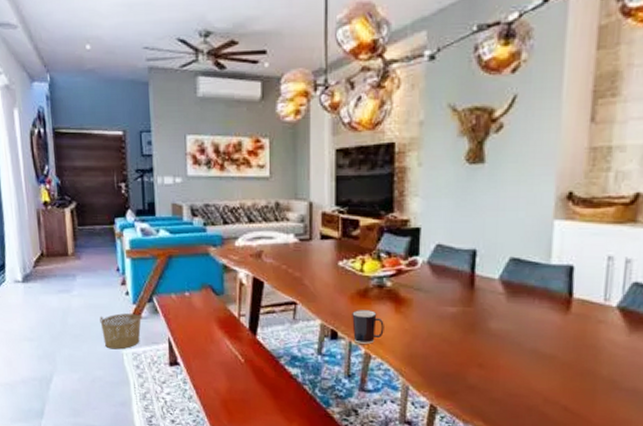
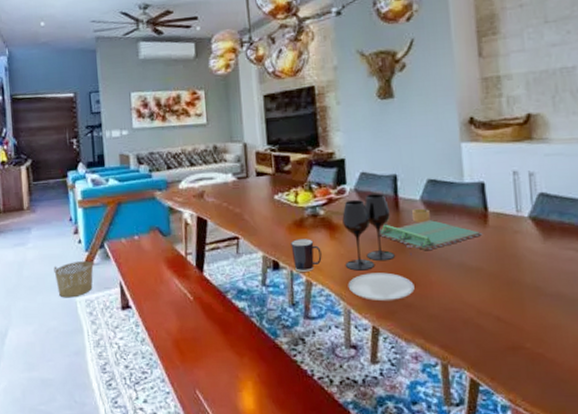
wine glass: none [409,269,464,348] -> present [342,194,395,271]
plate: none [409,351,480,382] -> present [348,272,415,302]
placemat: none [448,288,563,337] -> present [378,208,483,256]

